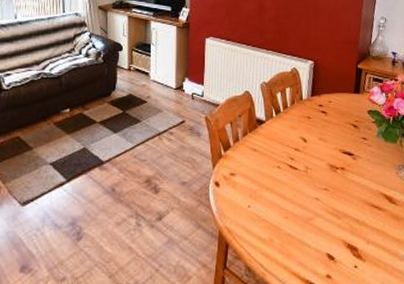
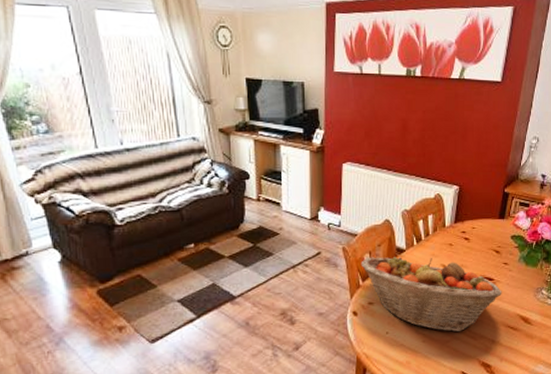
fruit basket: none [222,127,363,210] -> present [361,256,502,333]

